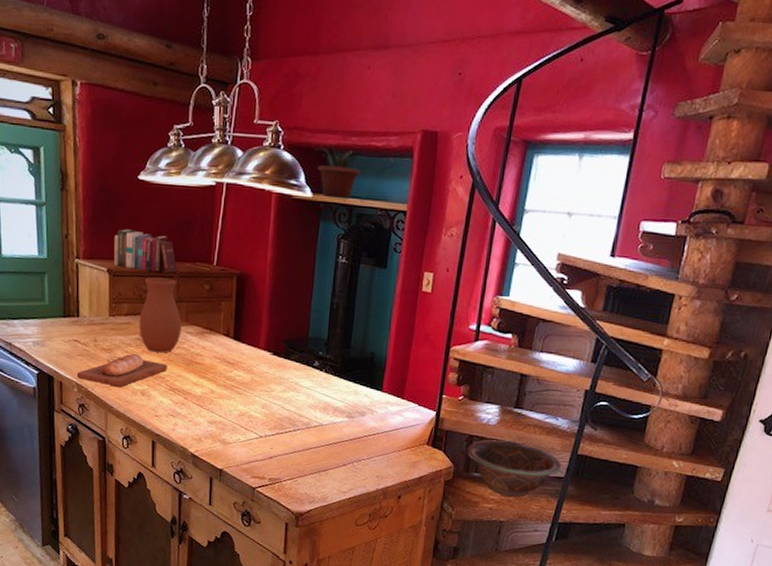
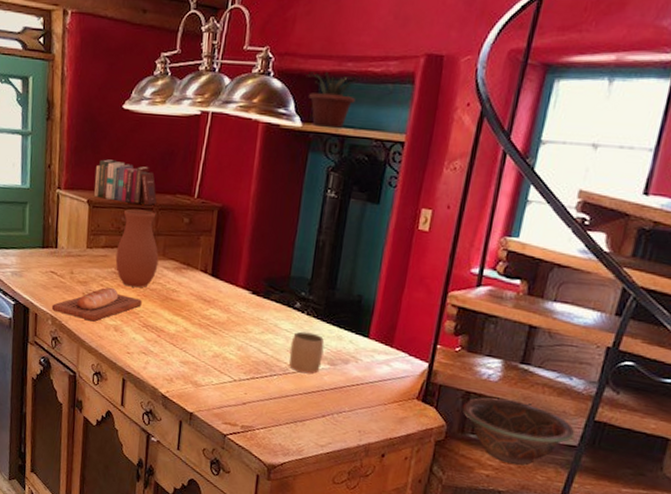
mug: none [310,388,342,427] -> present [289,331,325,374]

